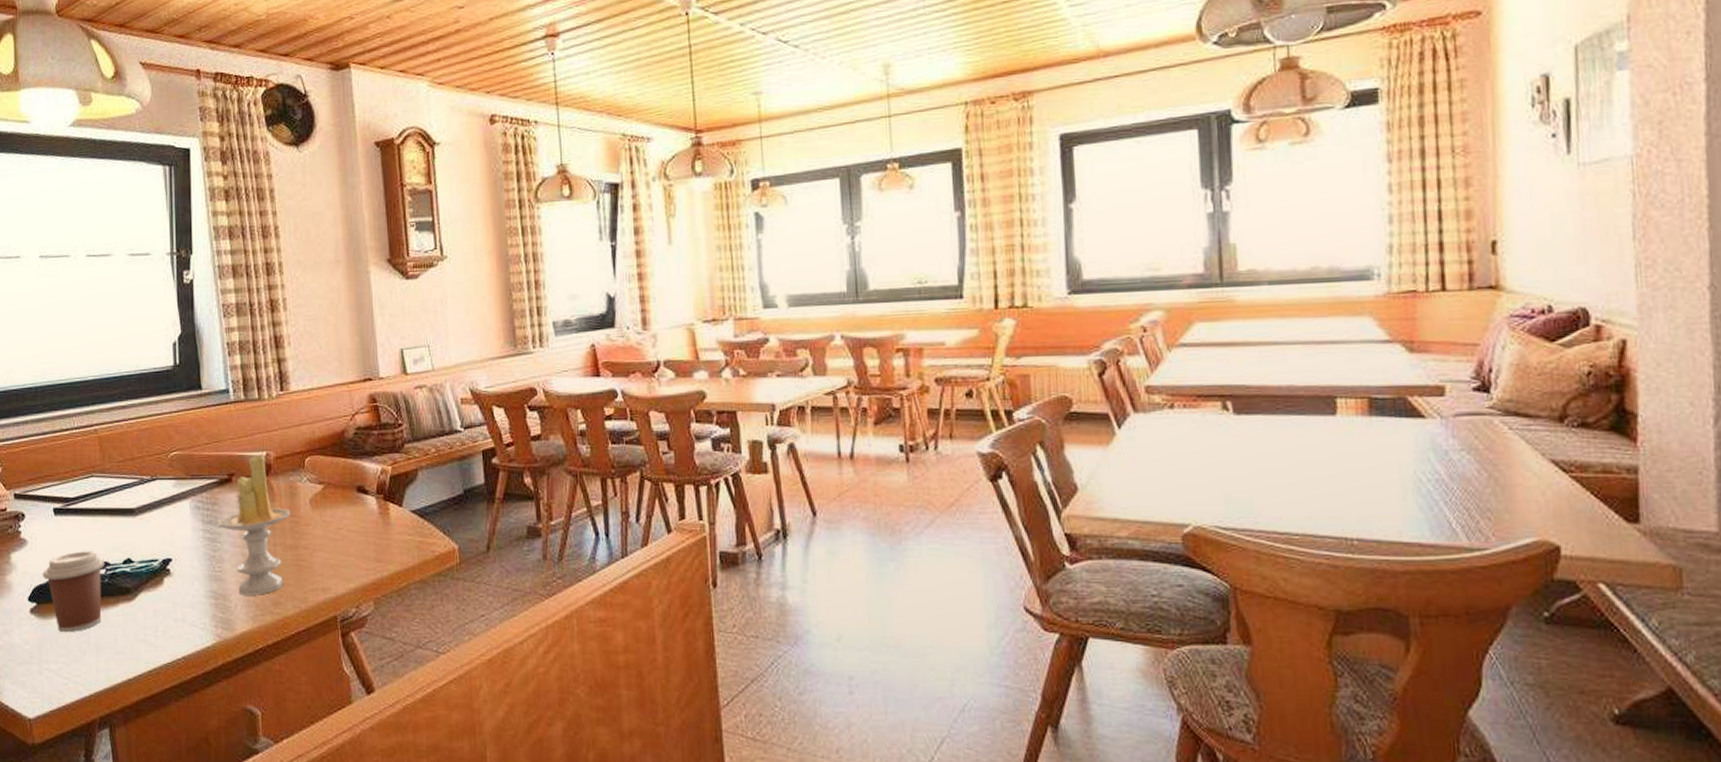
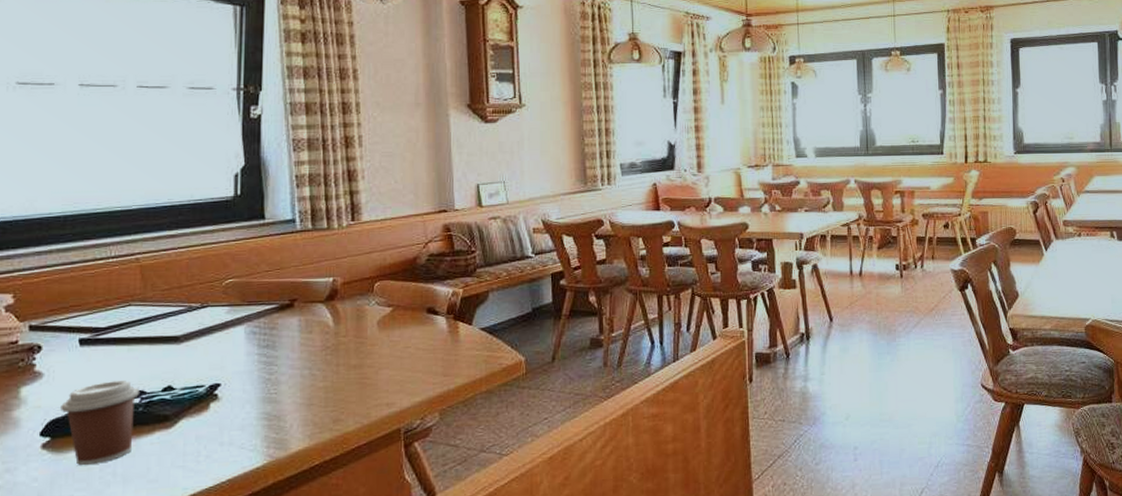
candle: present [219,455,291,595] -> none [276,281,357,415]

